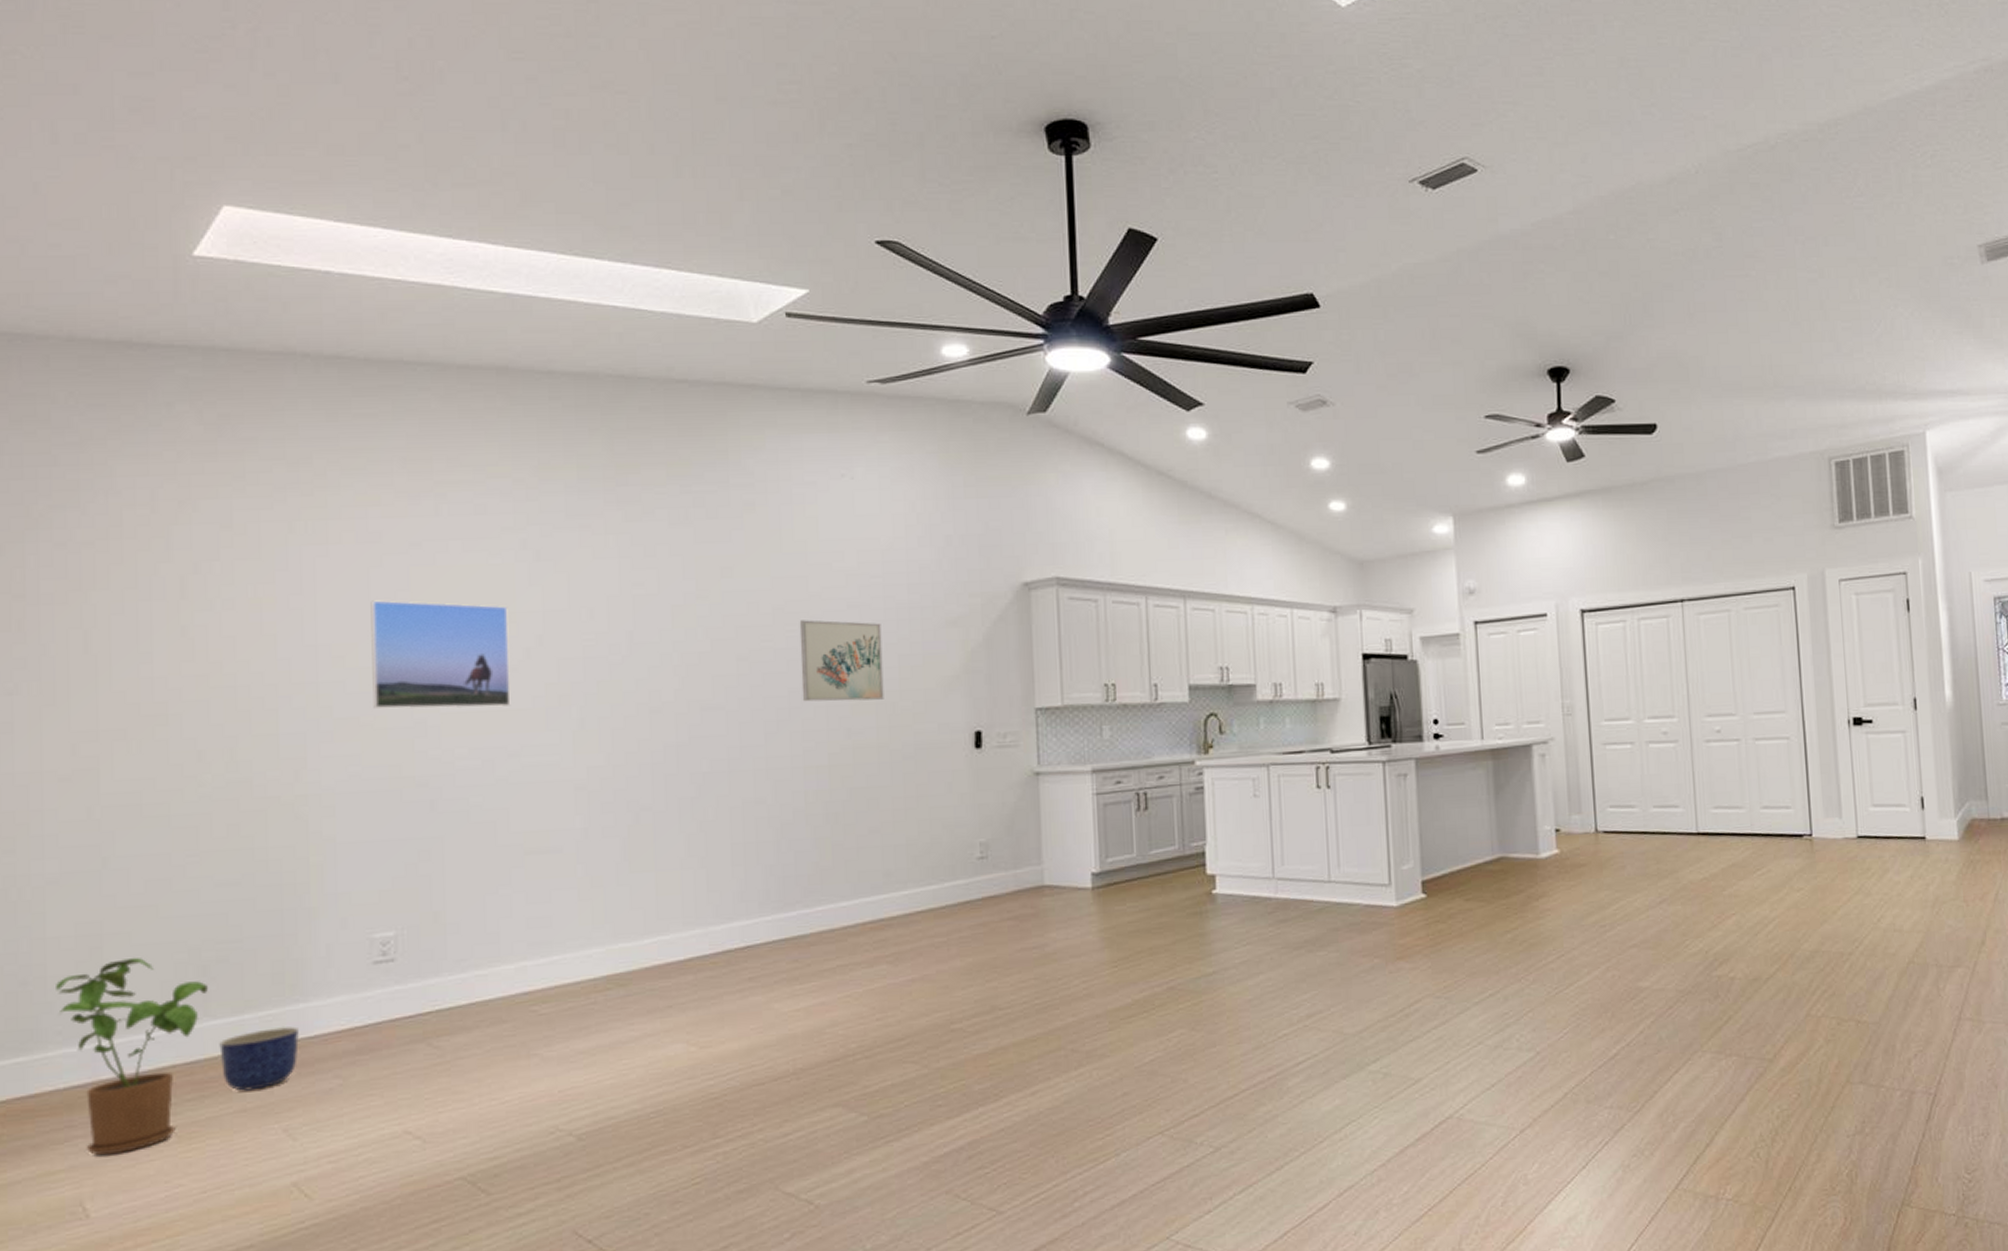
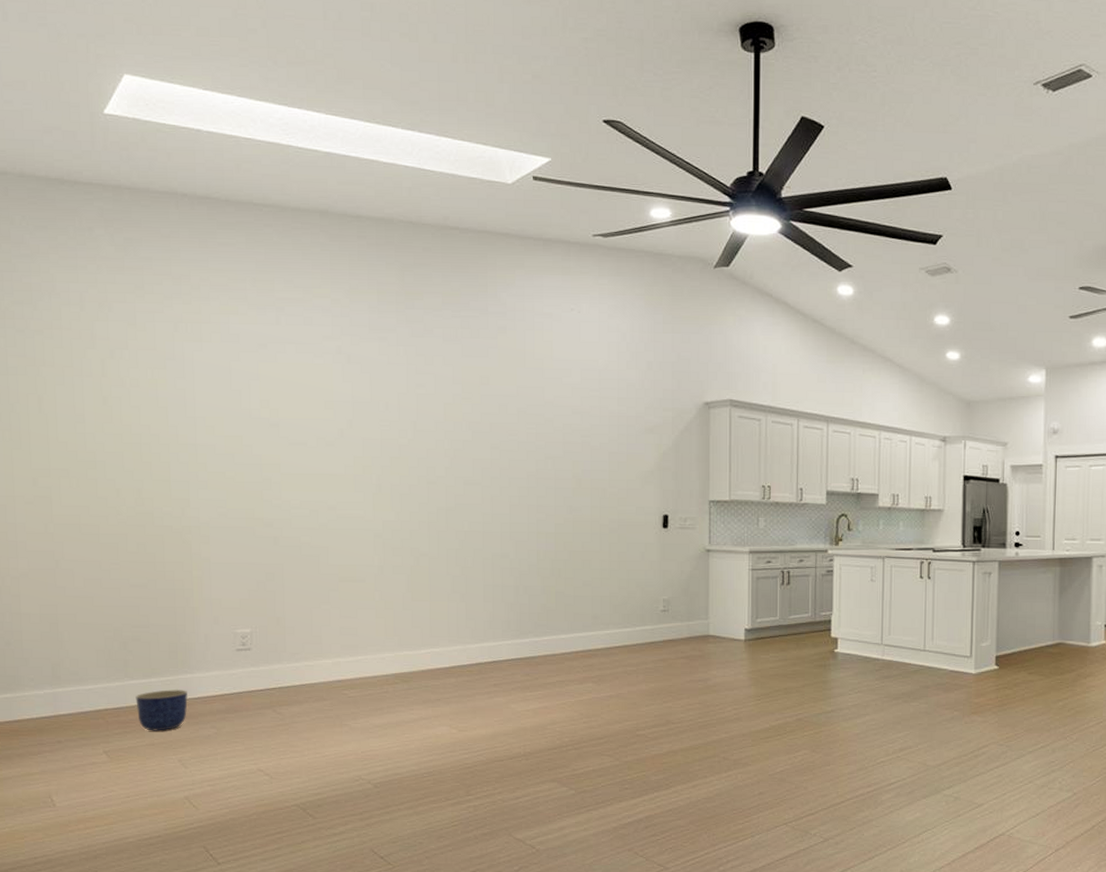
house plant: present [56,957,208,1156] -> none [29,632,127,766]
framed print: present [370,600,511,709] -> none [232,386,330,472]
wall art: present [799,620,884,702] -> none [537,421,597,486]

